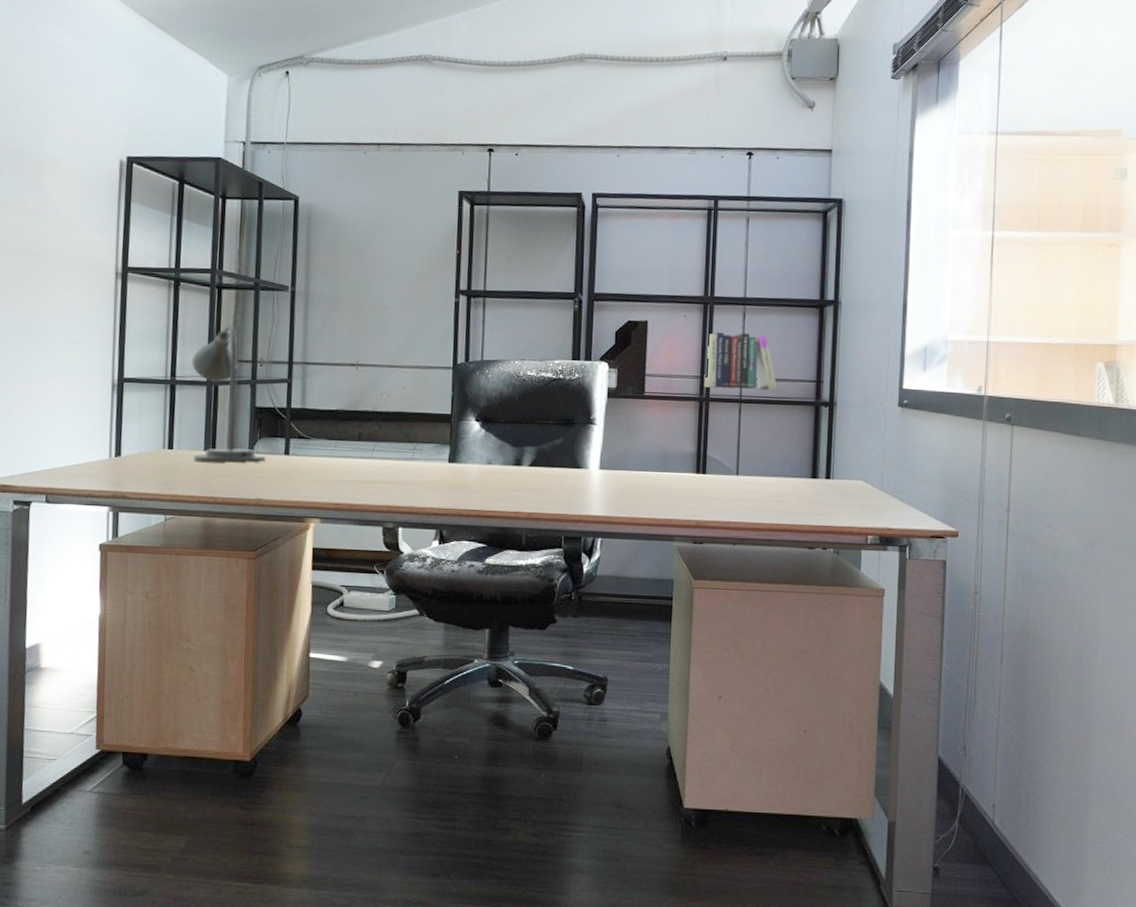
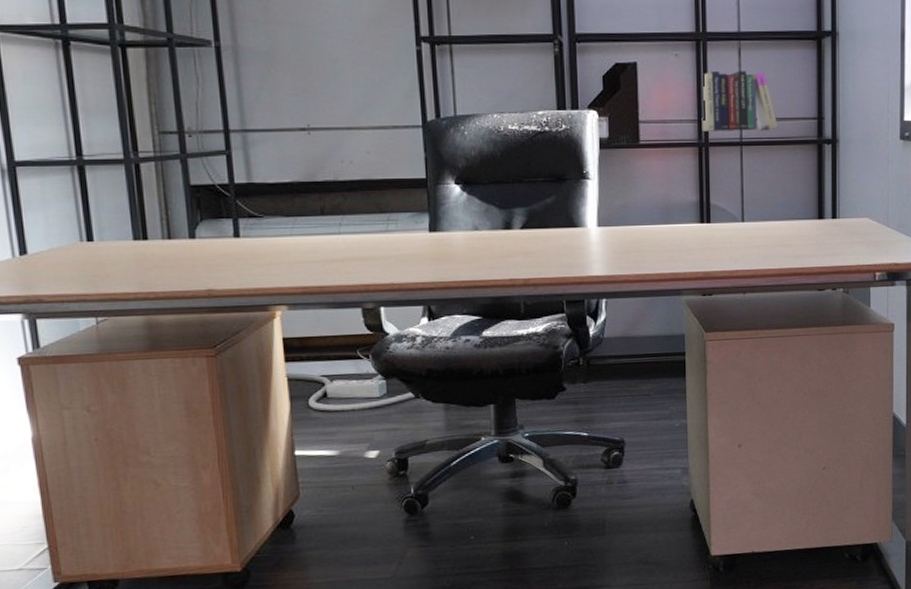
desk lamp: present [192,323,266,466] -> none [101,89,212,255]

